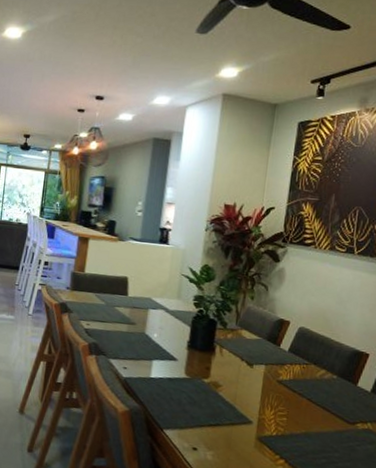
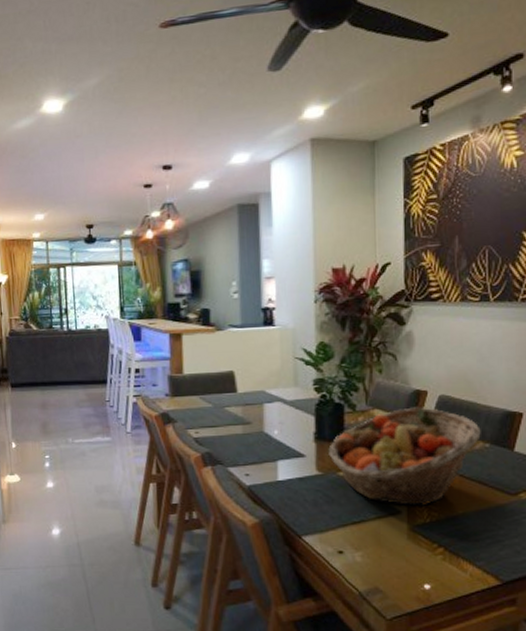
fruit basket: none [197,333,331,421] -> present [328,407,481,506]

